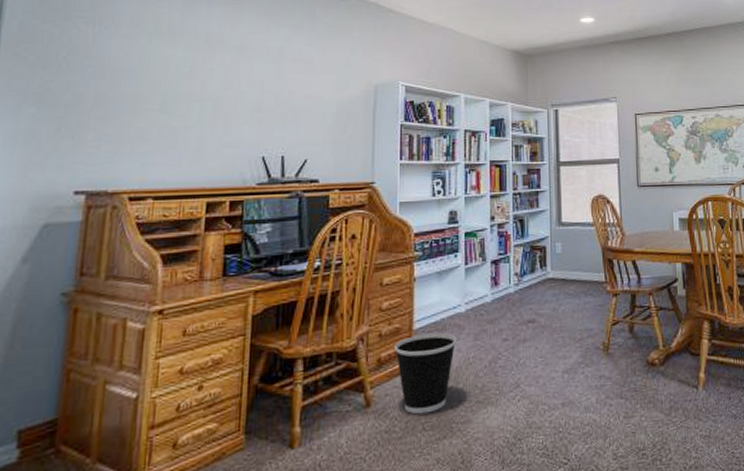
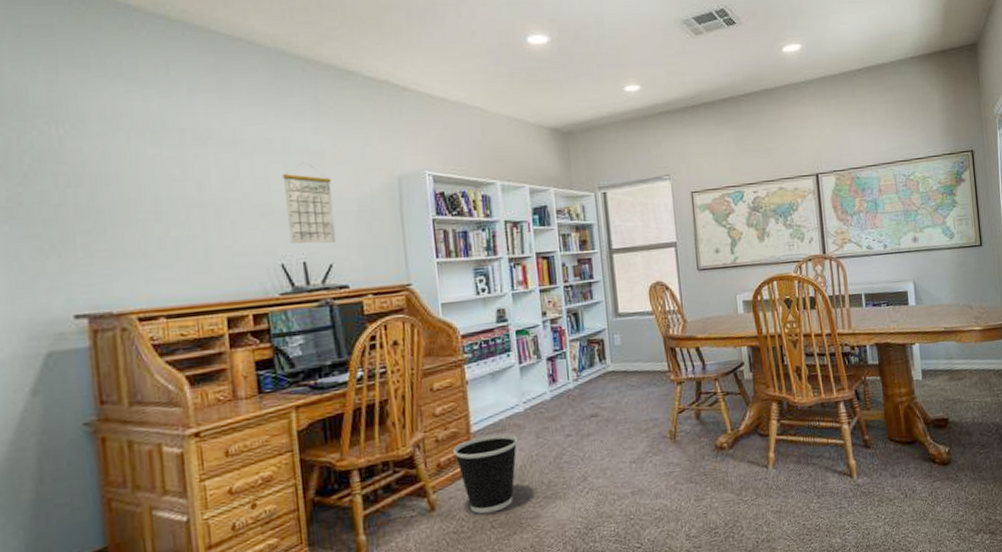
calendar: none [273,68,316,141] -> present [282,162,336,244]

